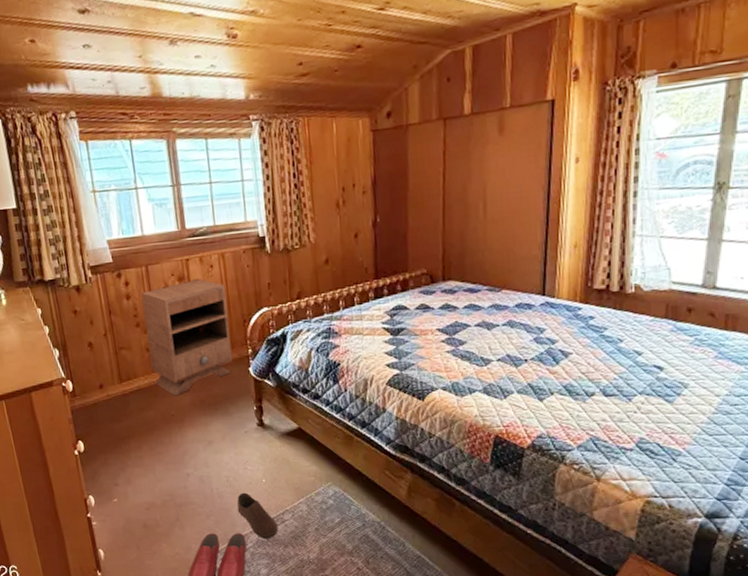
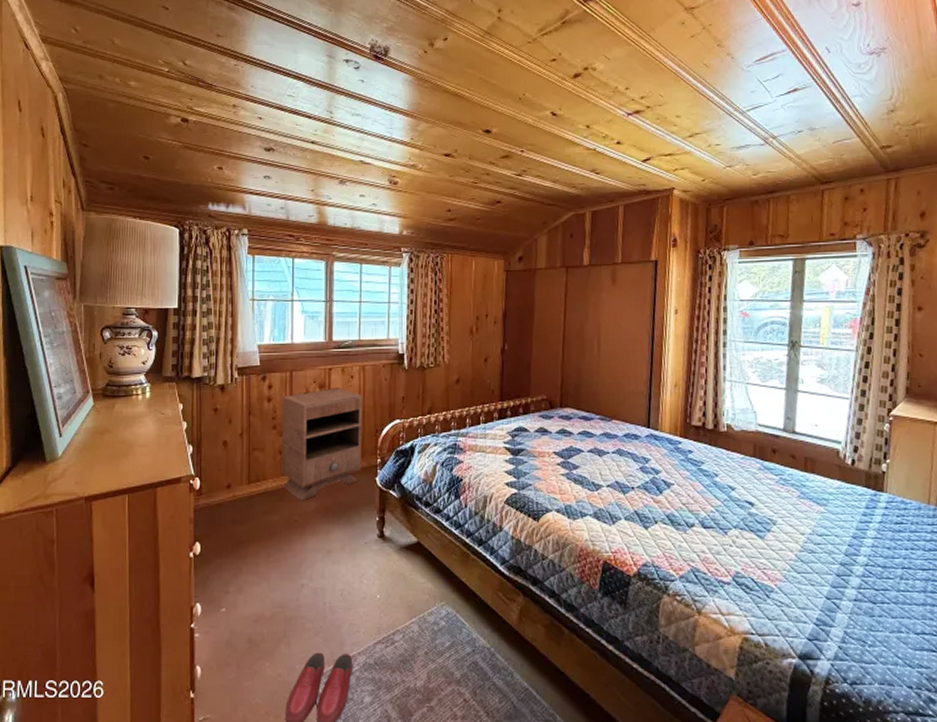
shoe: present [237,492,279,540] -> none [348,608,388,662]

